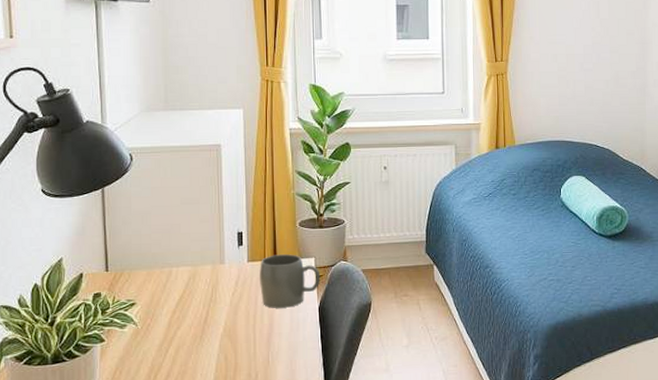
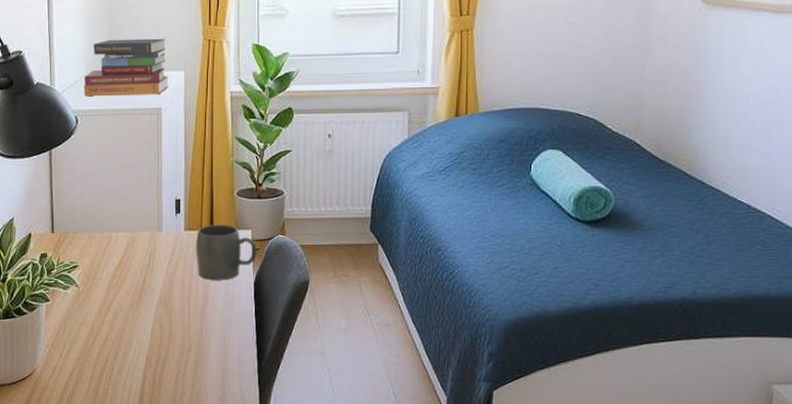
books: none [138,78,228,134] -> present [83,38,169,97]

